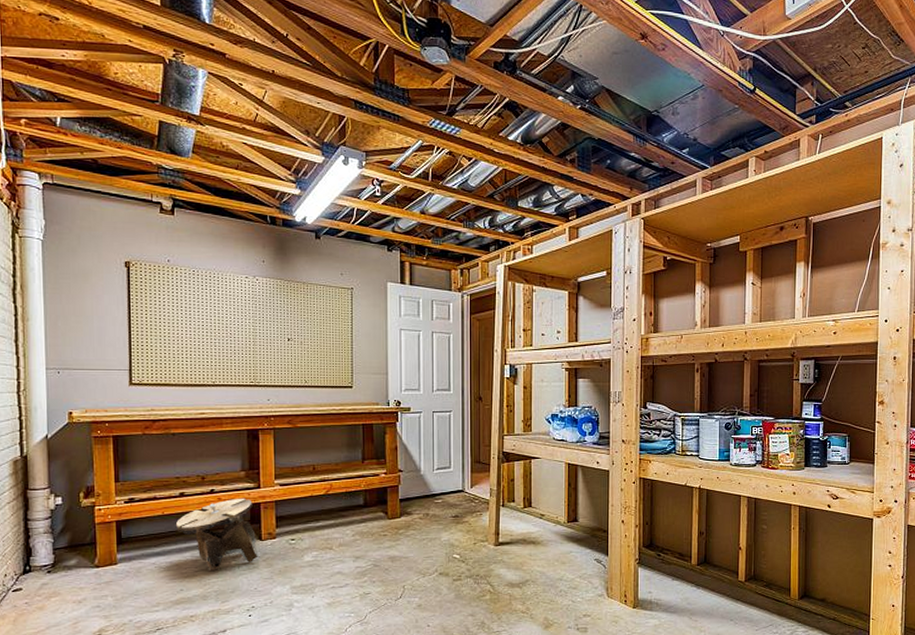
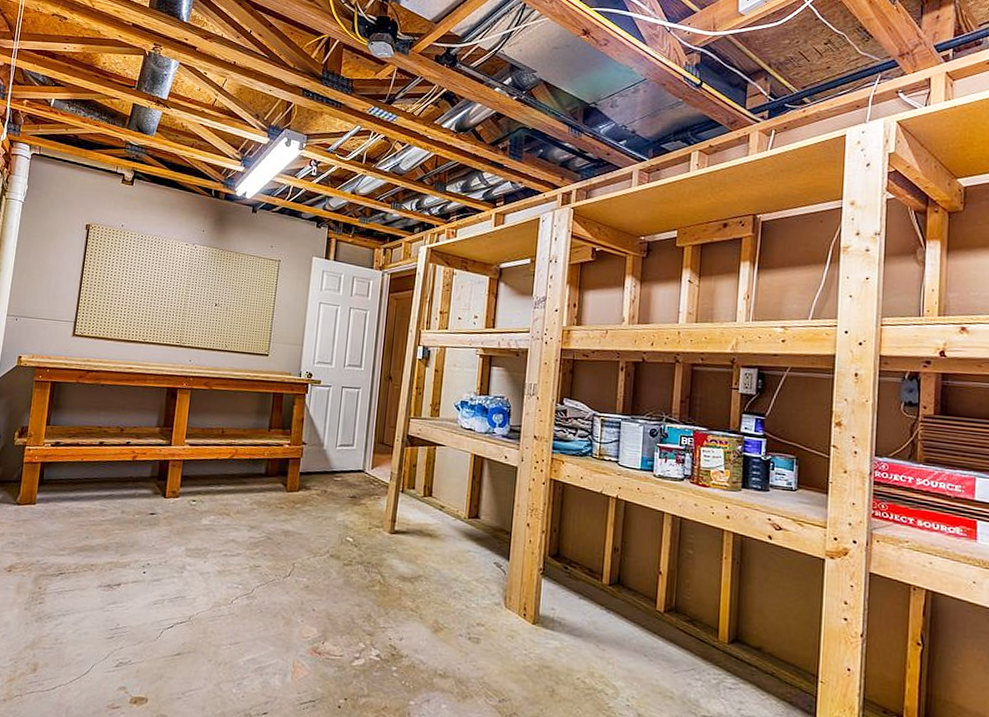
stool: present [175,498,259,572] -> none [91,453,163,523]

